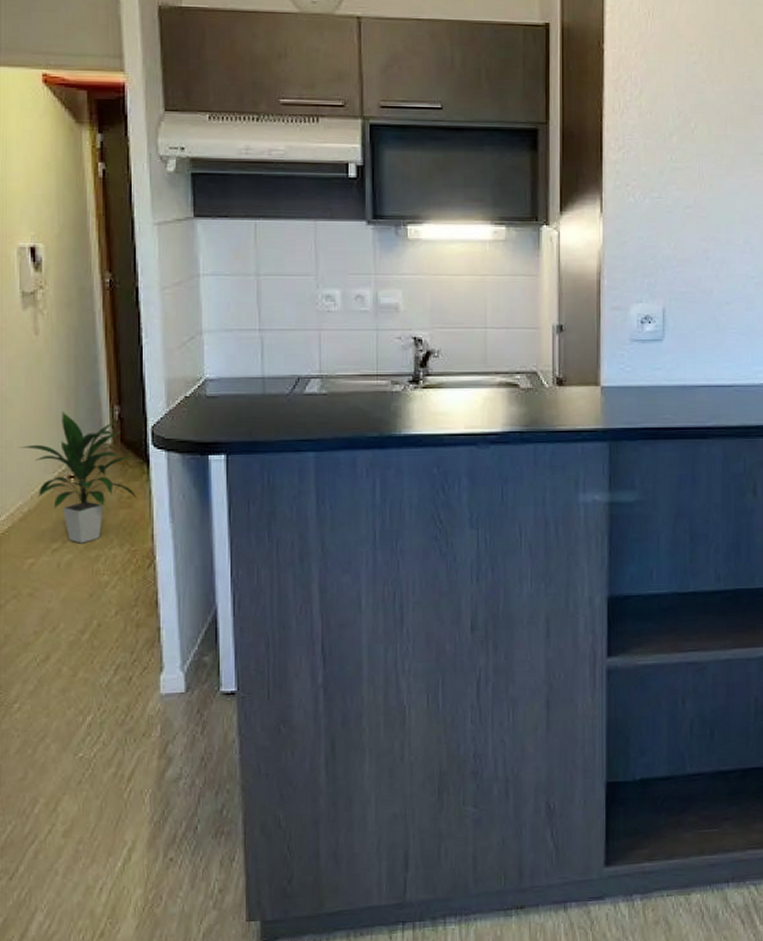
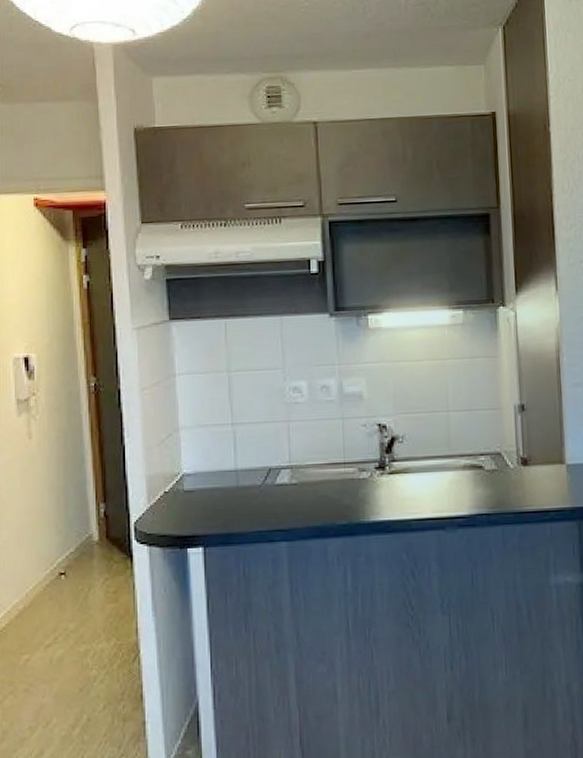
indoor plant: present [19,412,137,544] -> none [15,511,122,639]

